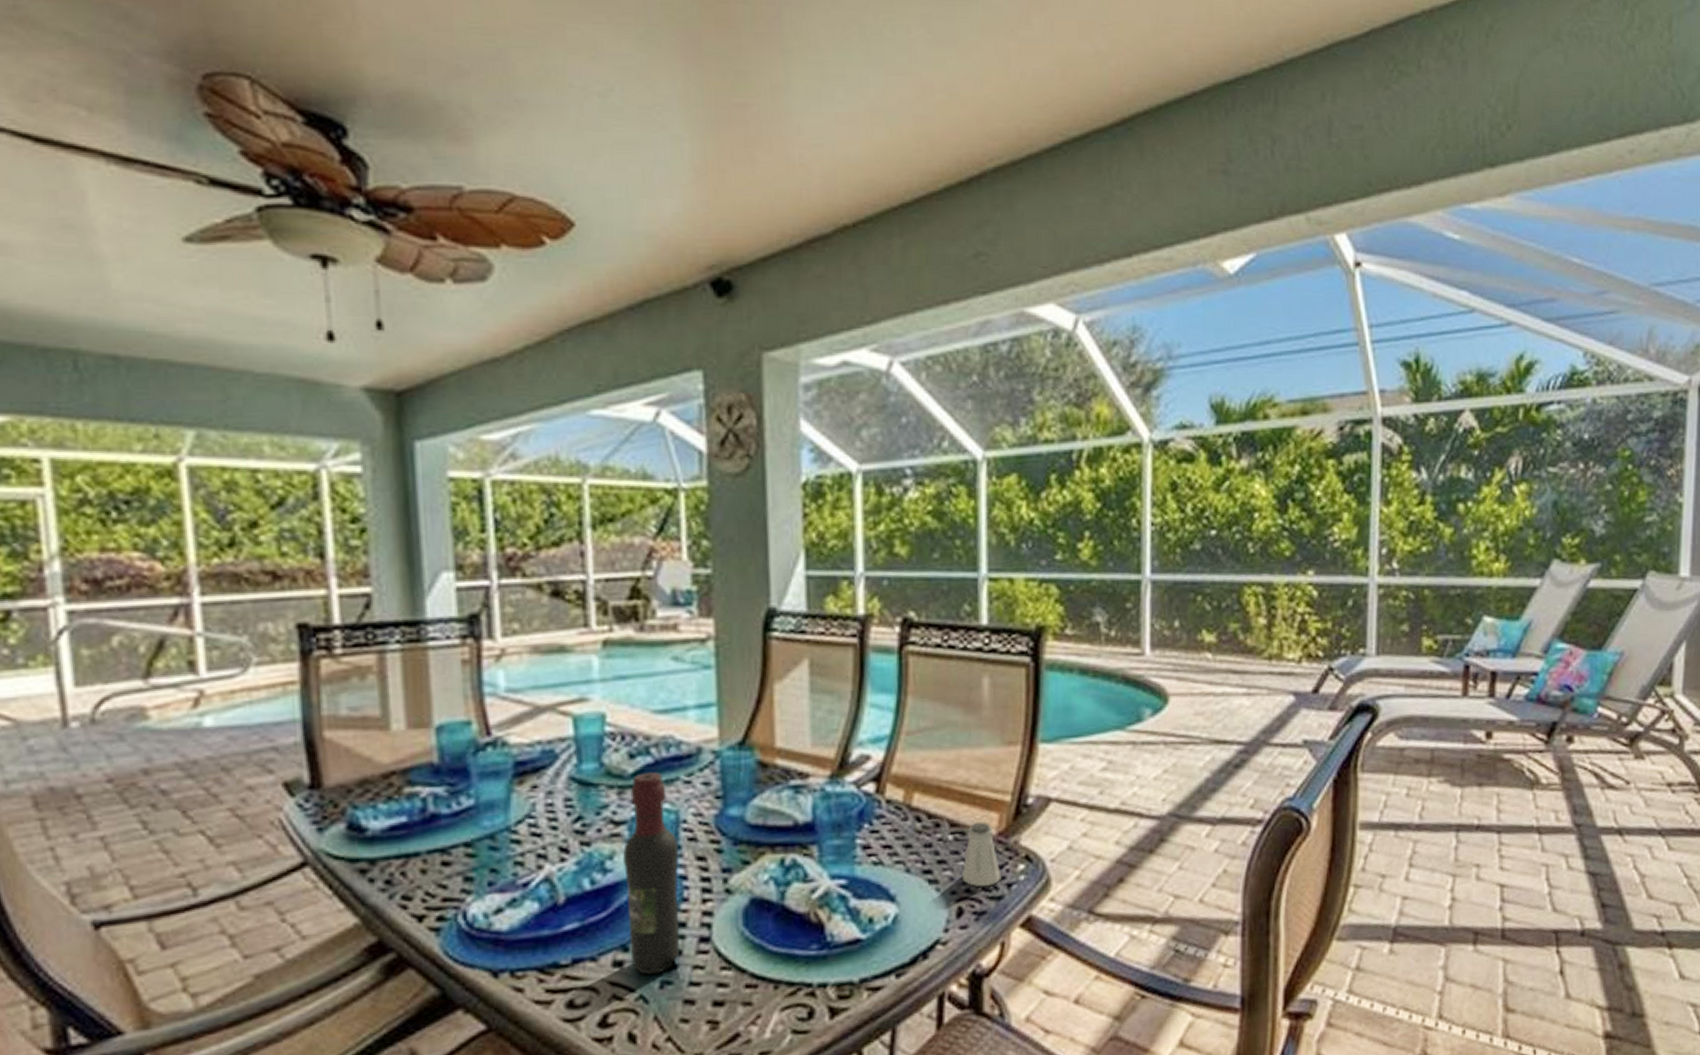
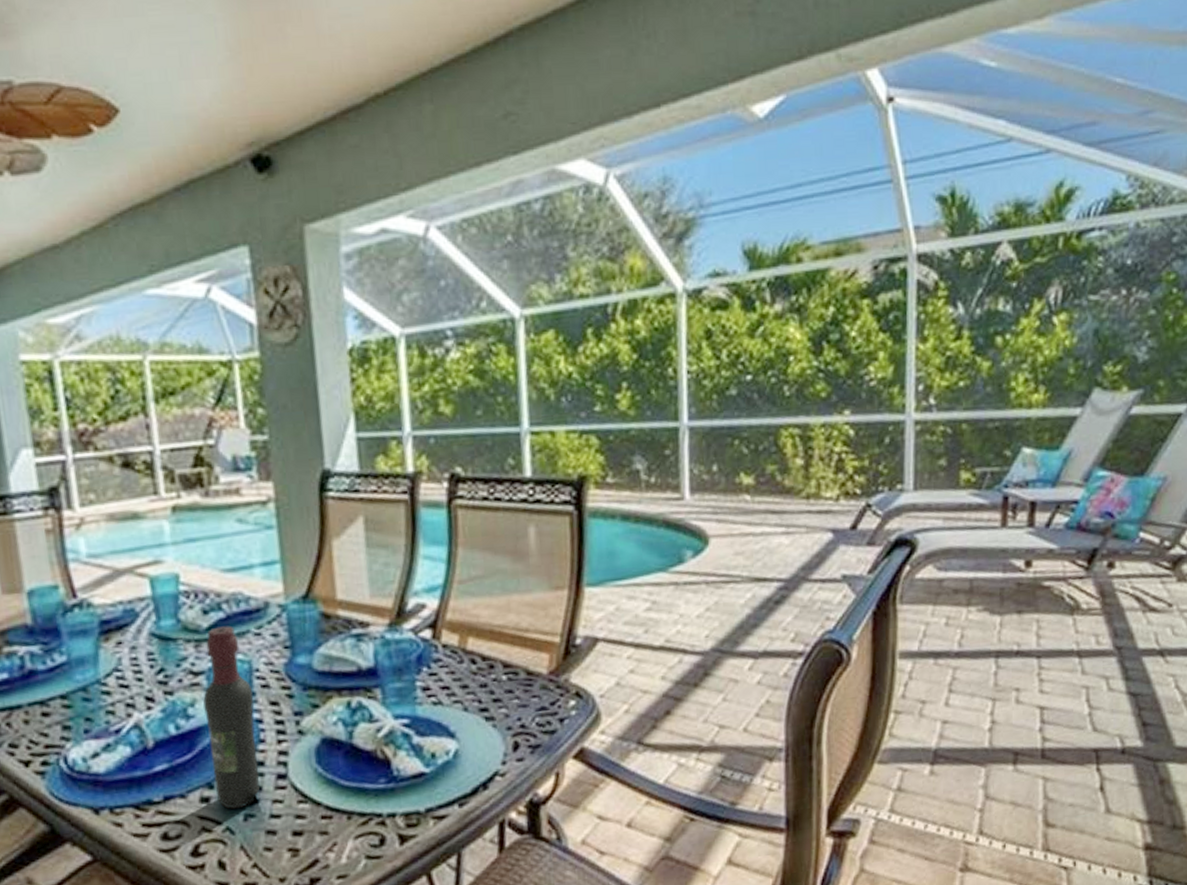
saltshaker: present [961,821,1002,887] -> none [516,662,554,723]

